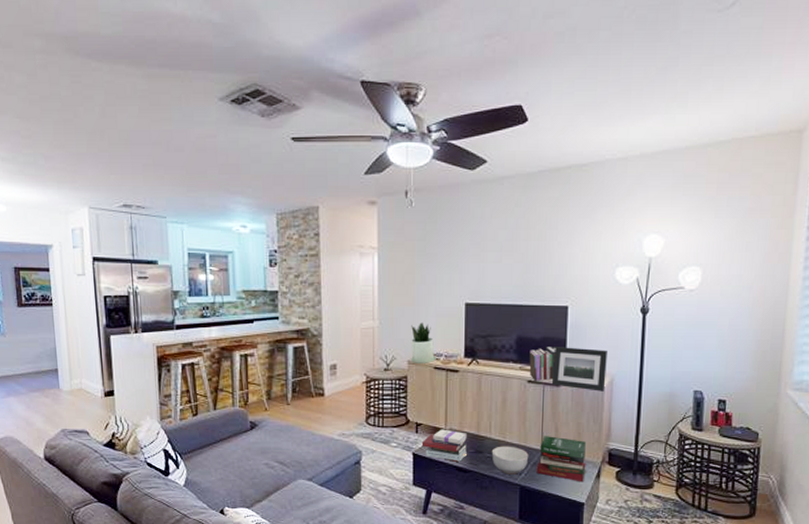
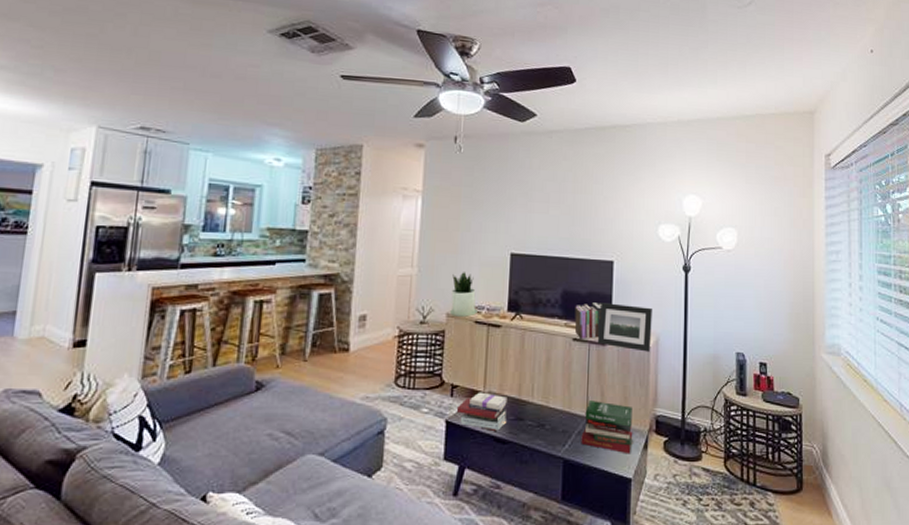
bowl: present [491,446,529,474] -> none [533,412,573,446]

